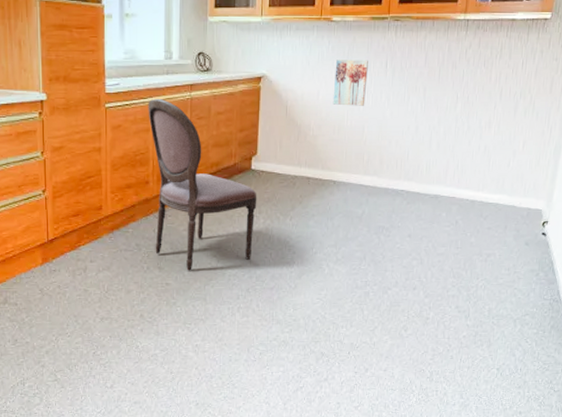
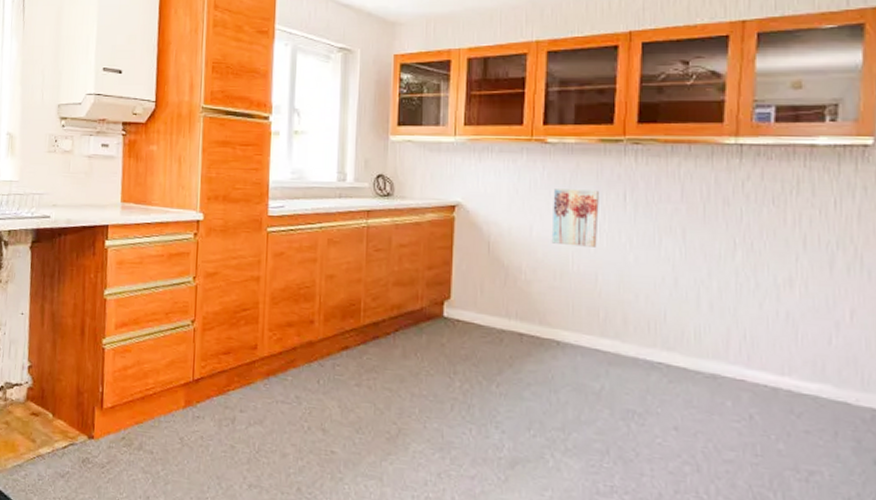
dining chair: present [148,98,257,271] -> none [315,224,451,439]

